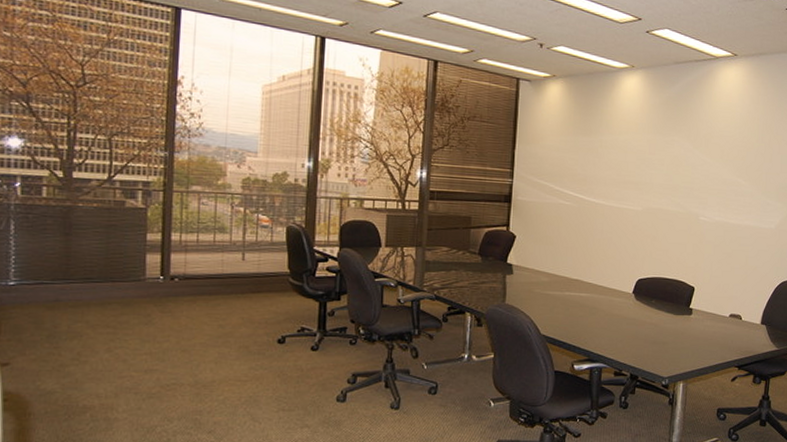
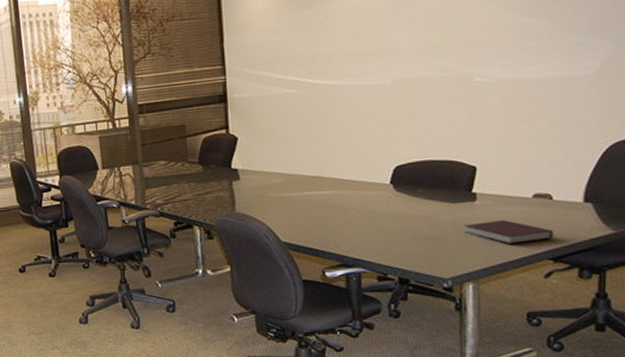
notebook: none [681,332,740,352] -> present [464,220,553,244]

